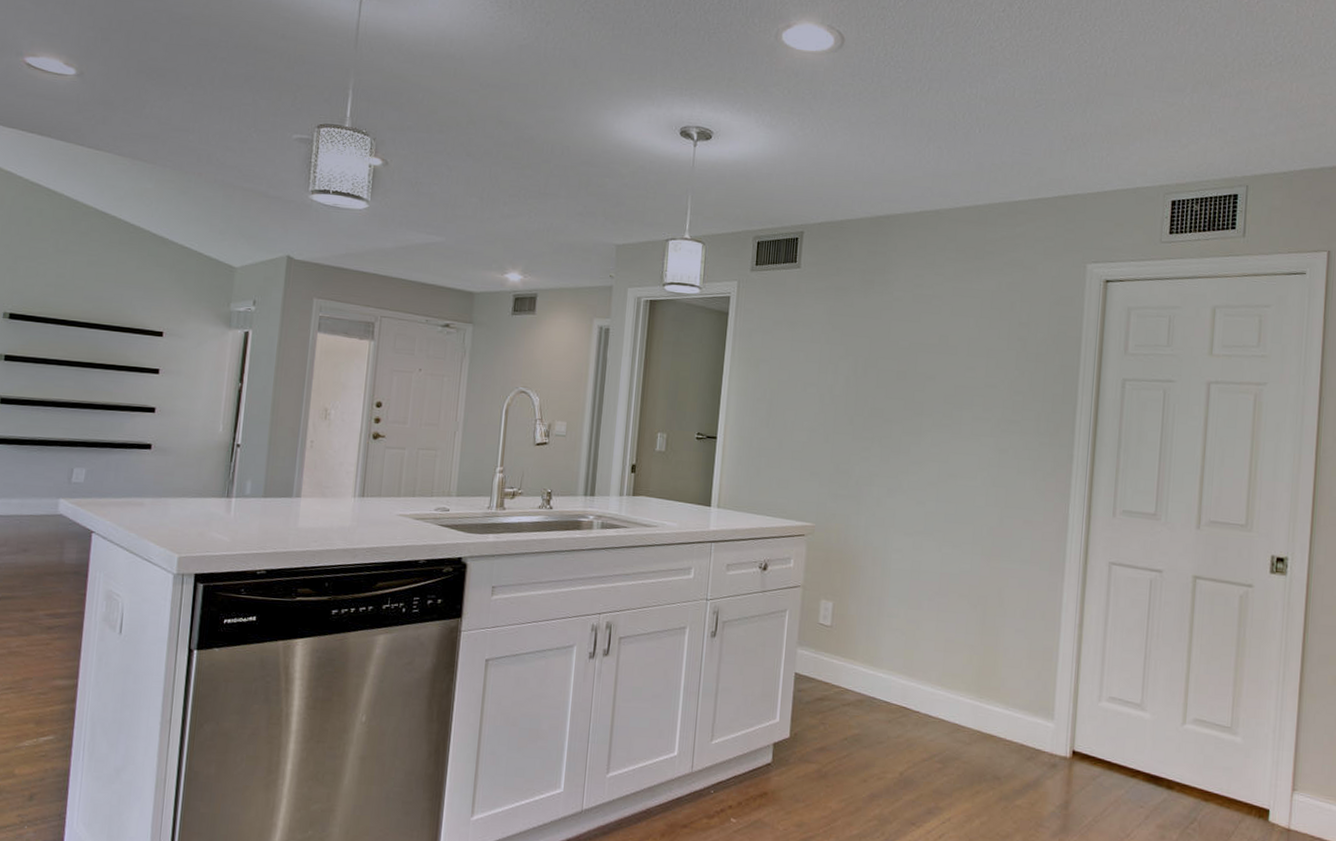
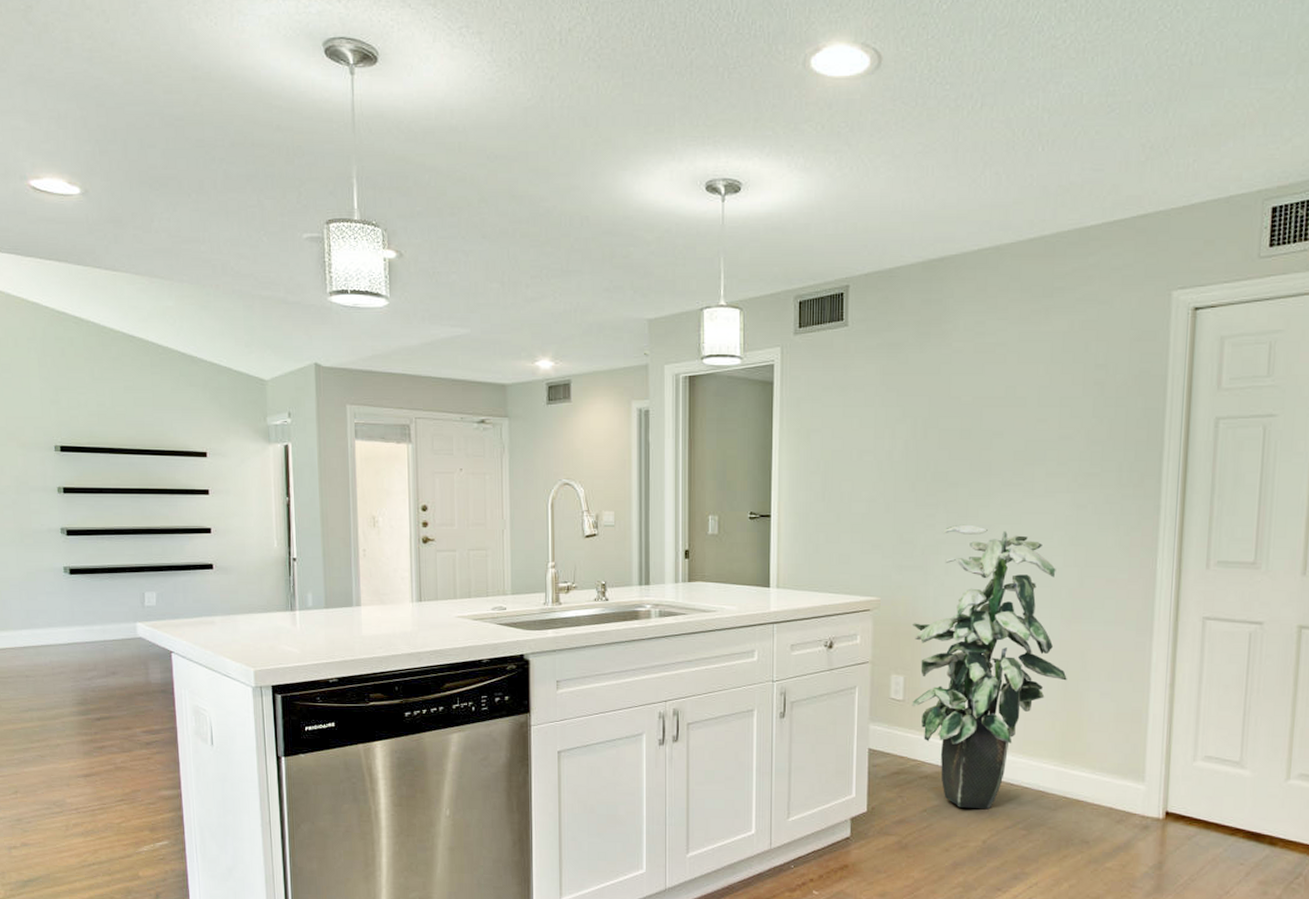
indoor plant: none [839,459,985,741] -> present [912,524,1067,810]

